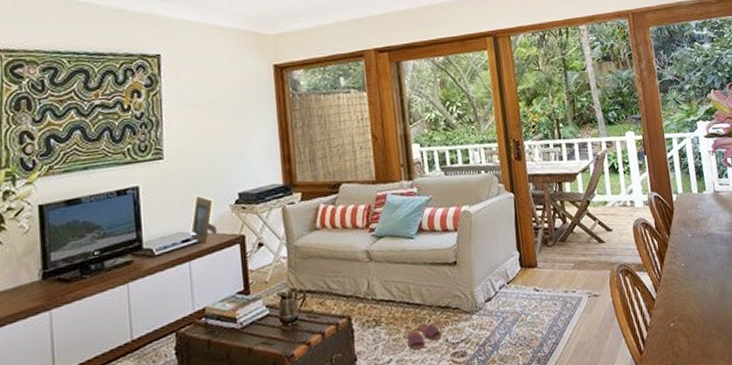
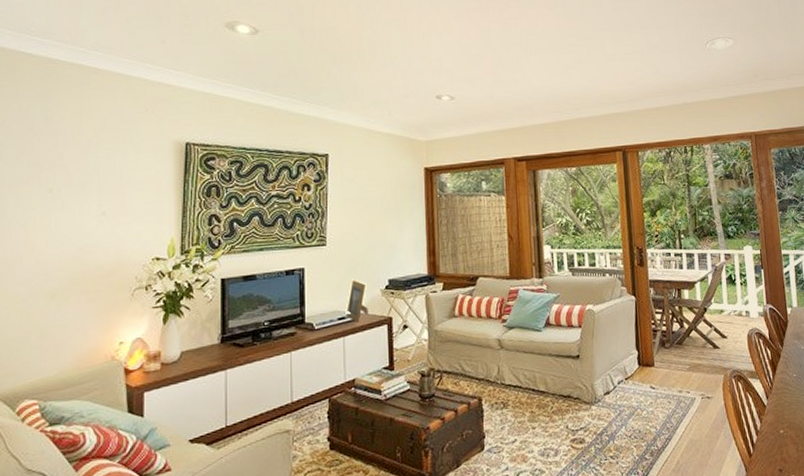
slippers: present [407,323,441,351] -> none [531,409,562,434]

